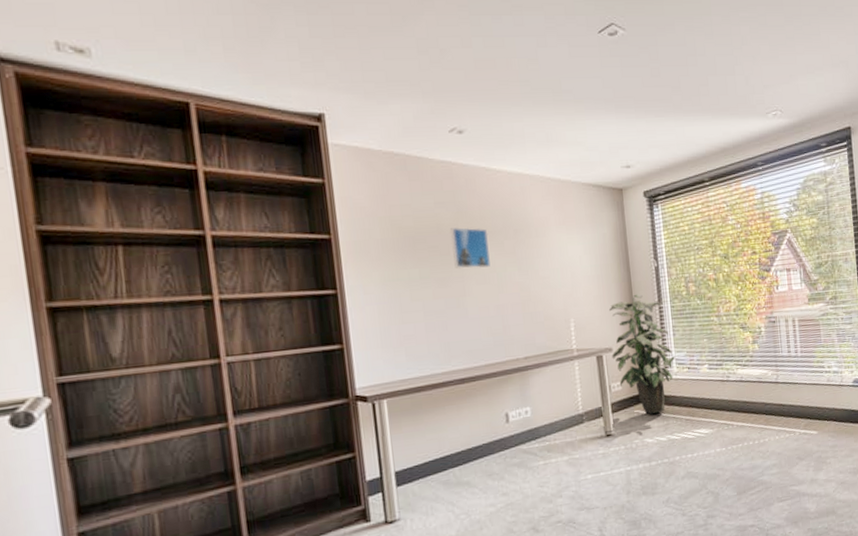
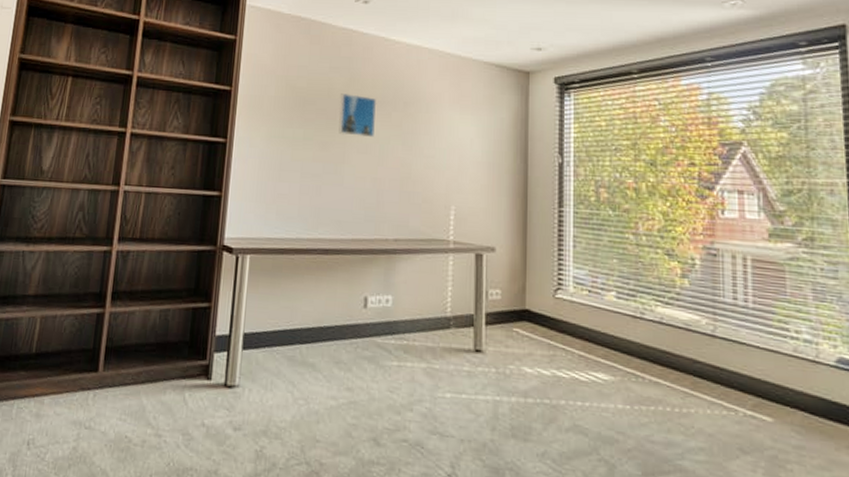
indoor plant: present [609,293,675,414] -> none [493,190,573,339]

